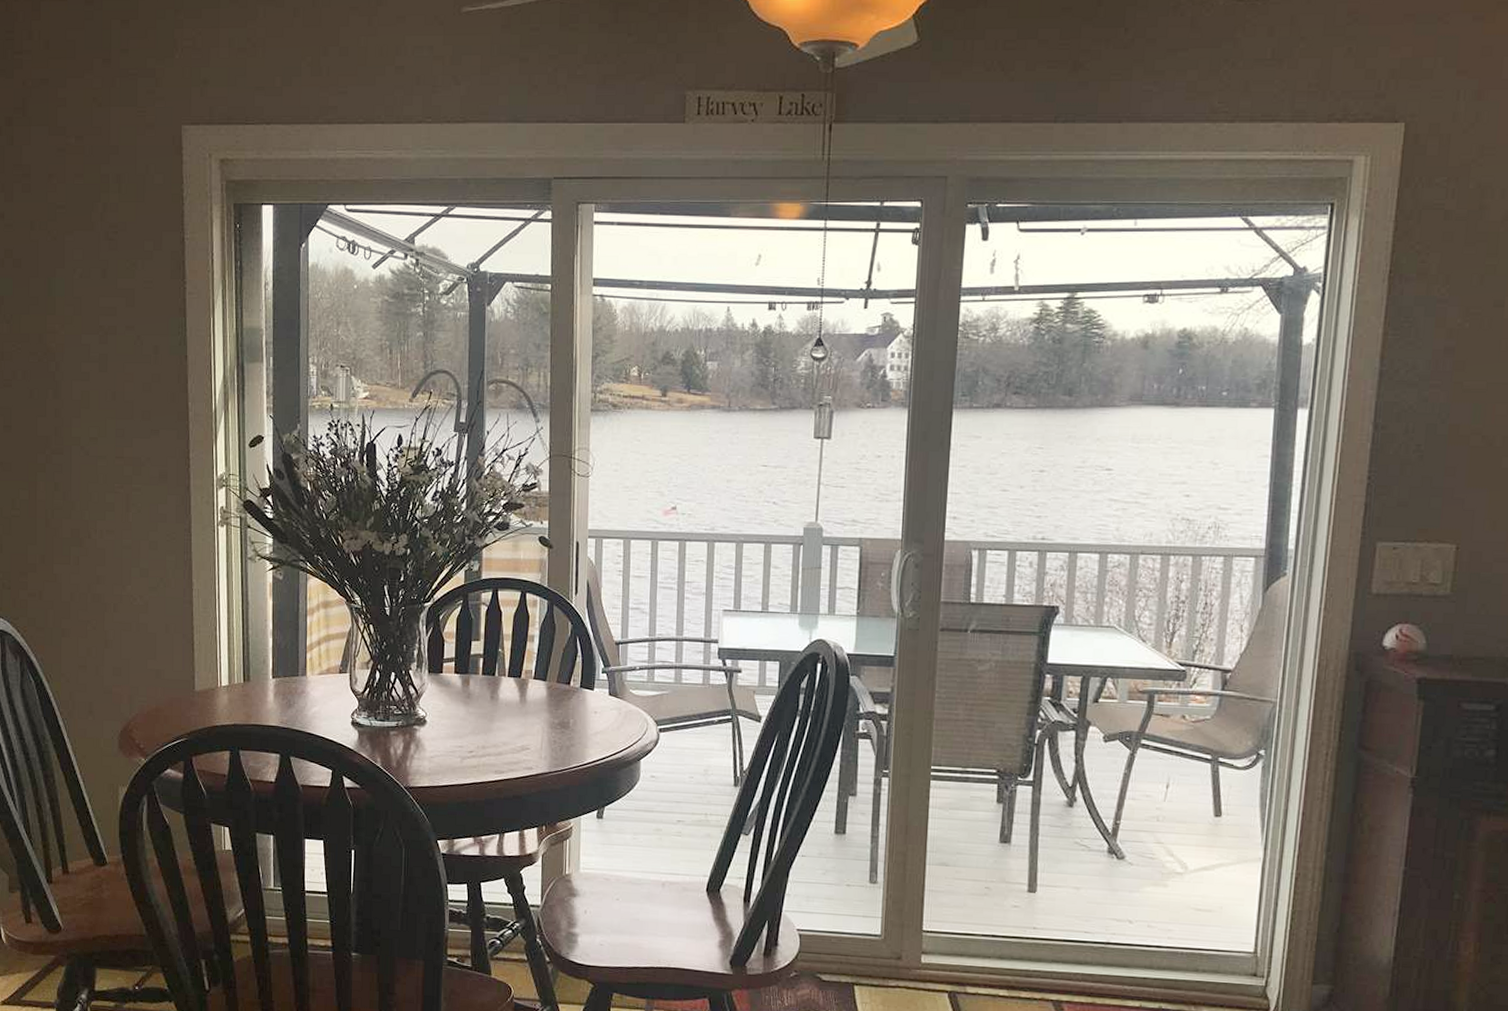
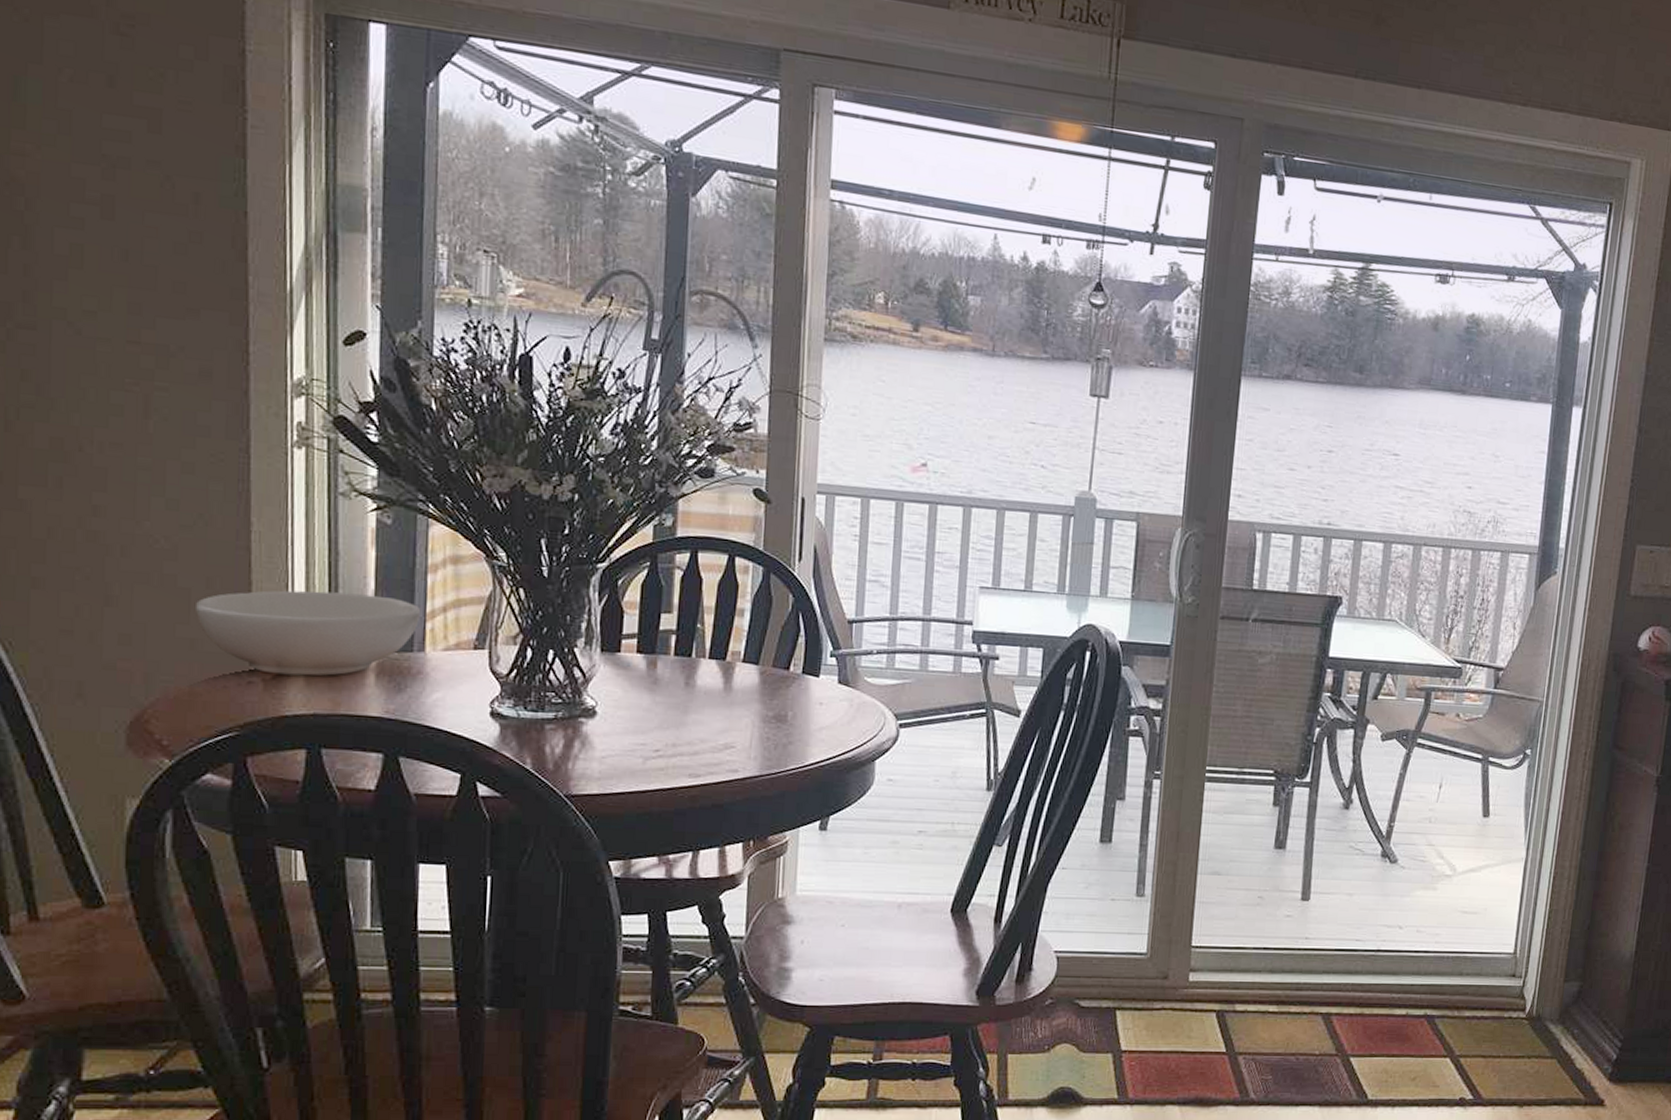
bowl: none [158,632,303,696] -> present [194,590,421,676]

